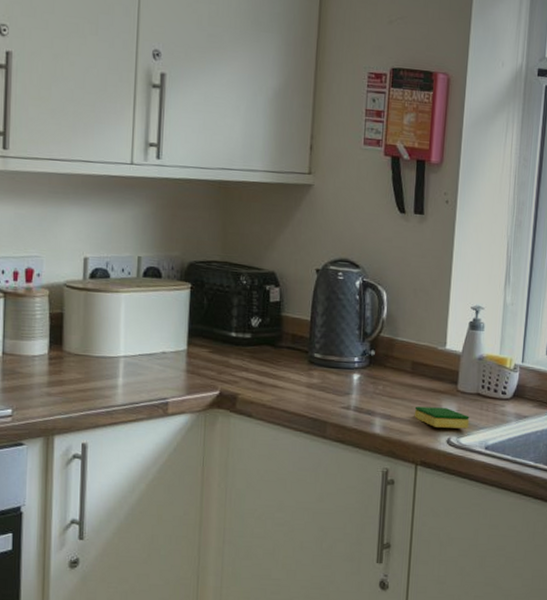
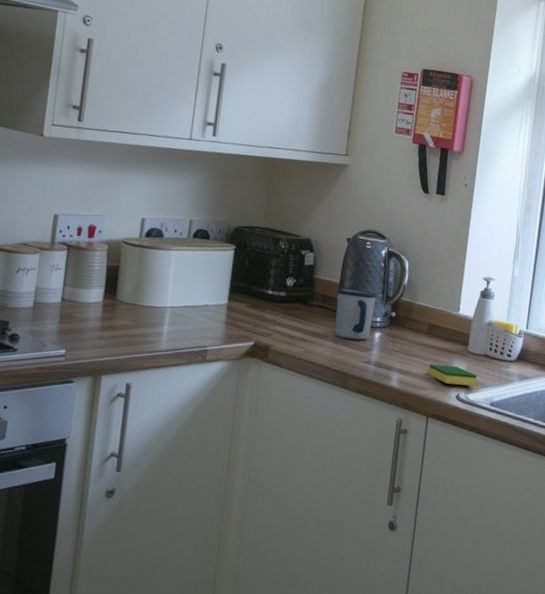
mug: none [307,326,353,384] -> present [334,288,377,340]

